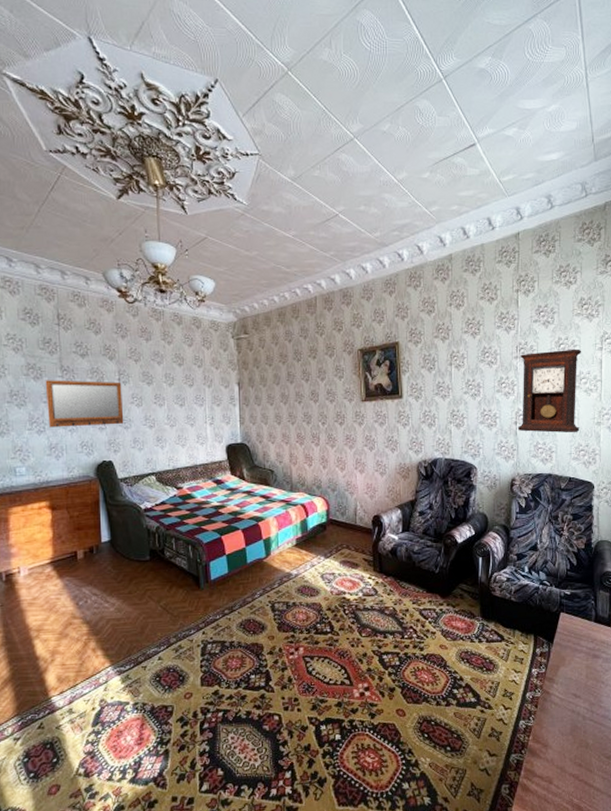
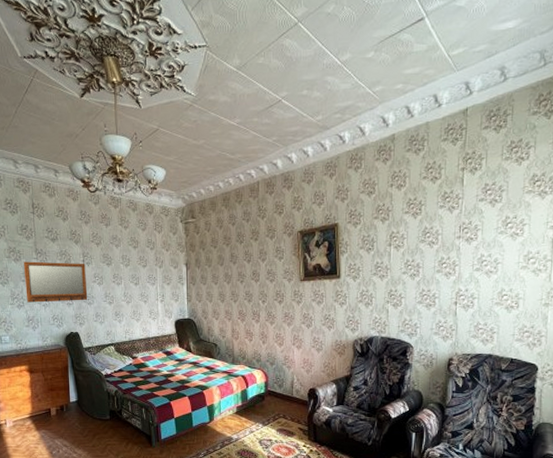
pendulum clock: present [517,348,582,433] -> none [457,227,532,314]

